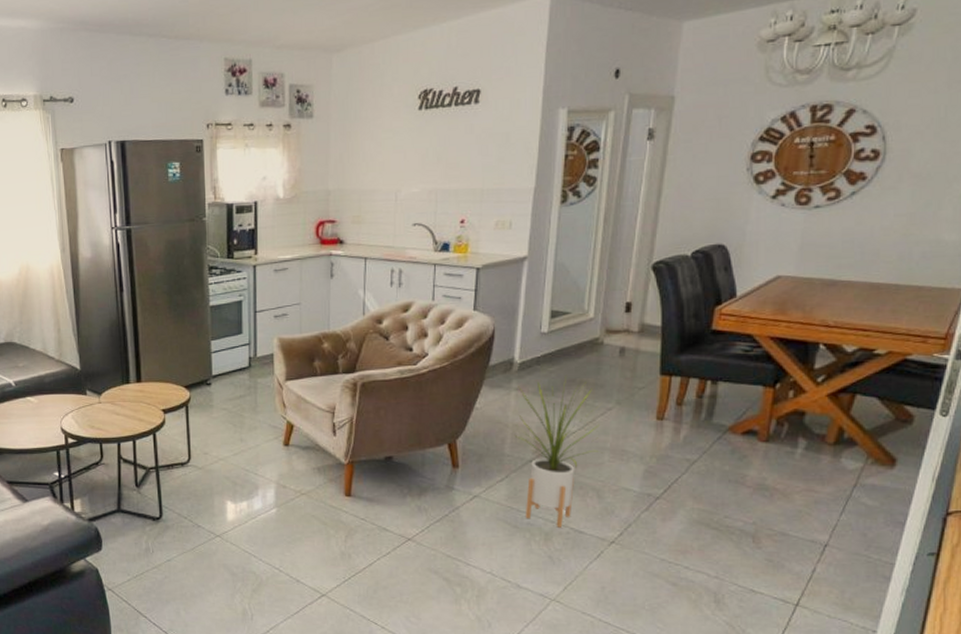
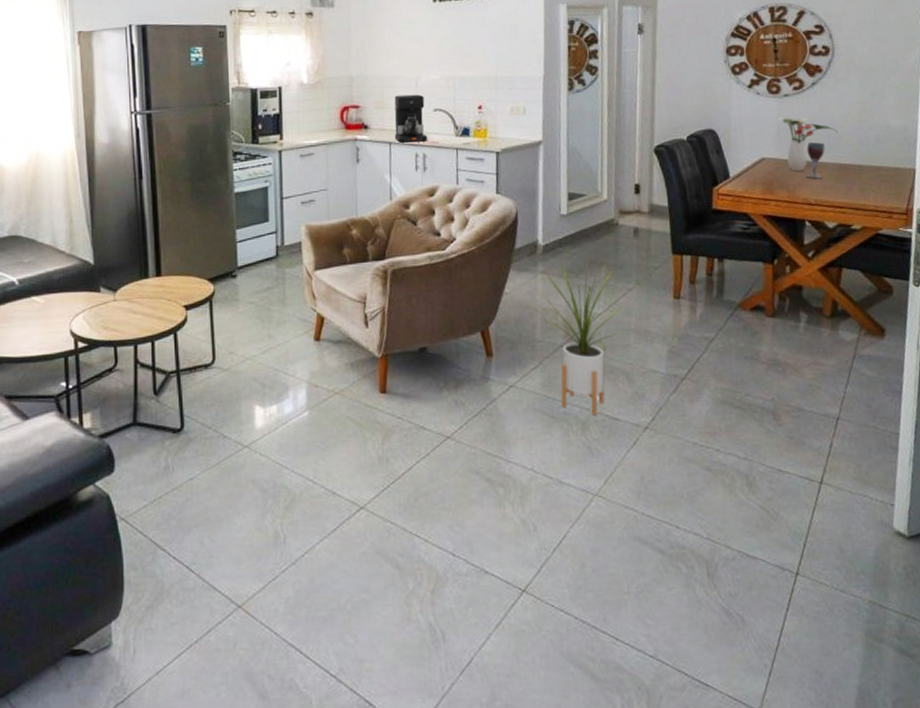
coffee maker: none [370,208,405,258] -> present [394,94,428,143]
flower arrangement: none [802,230,875,292] -> present [777,117,838,172]
cup: none [827,259,857,299] -> present [805,142,826,179]

